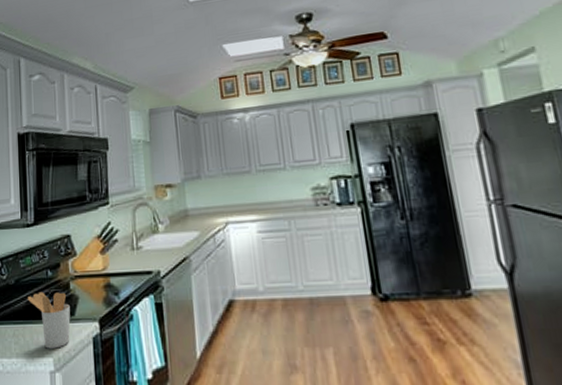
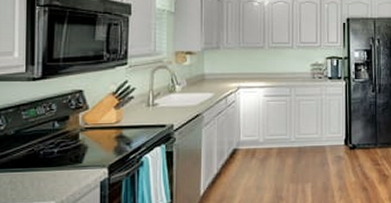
utensil holder: present [27,291,71,349] -> none [28,141,78,193]

